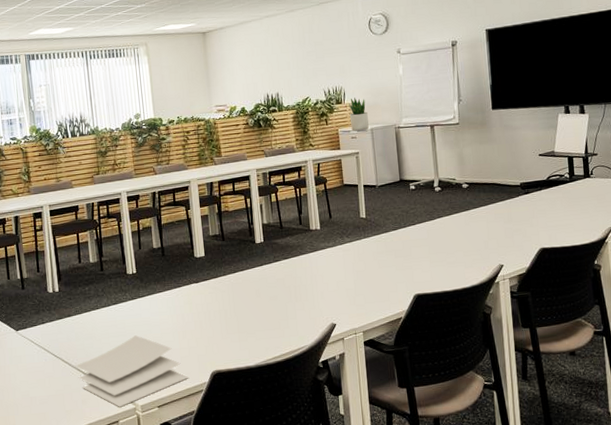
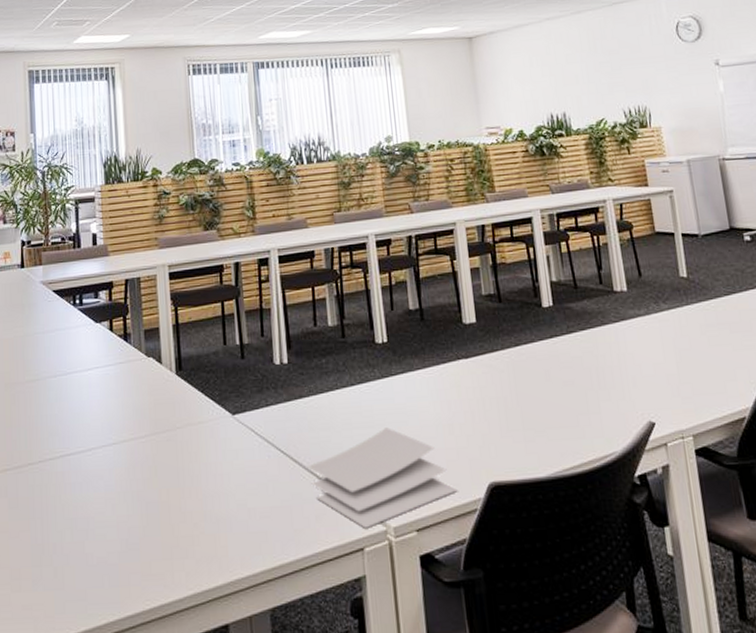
planter: present [349,97,369,132] -> none [657,120,684,164]

